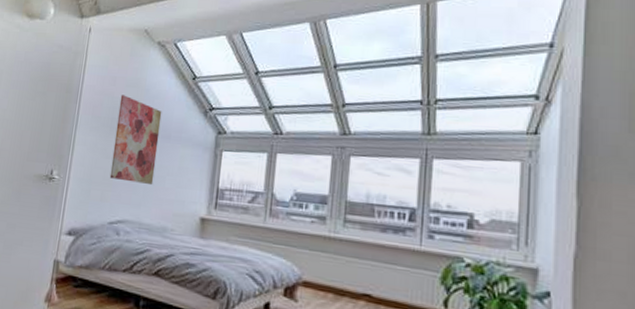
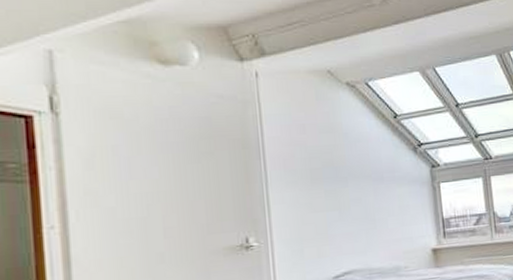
wall art: present [109,95,162,184] -> none [315,142,375,232]

